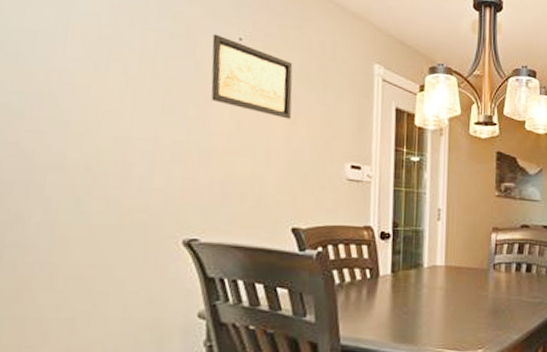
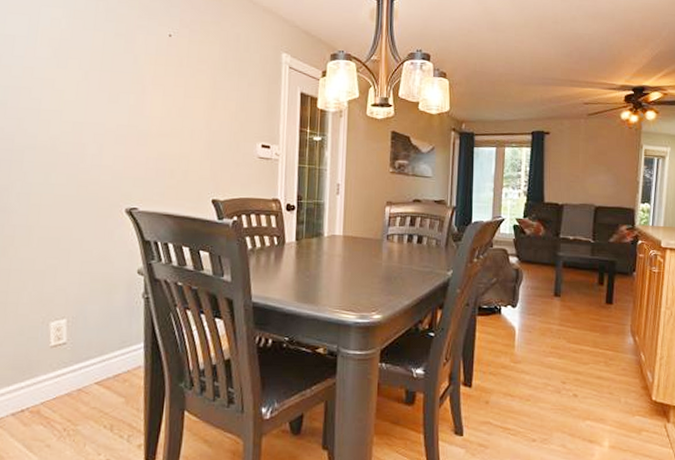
wall art: present [211,34,293,119] -> none [147,32,213,105]

